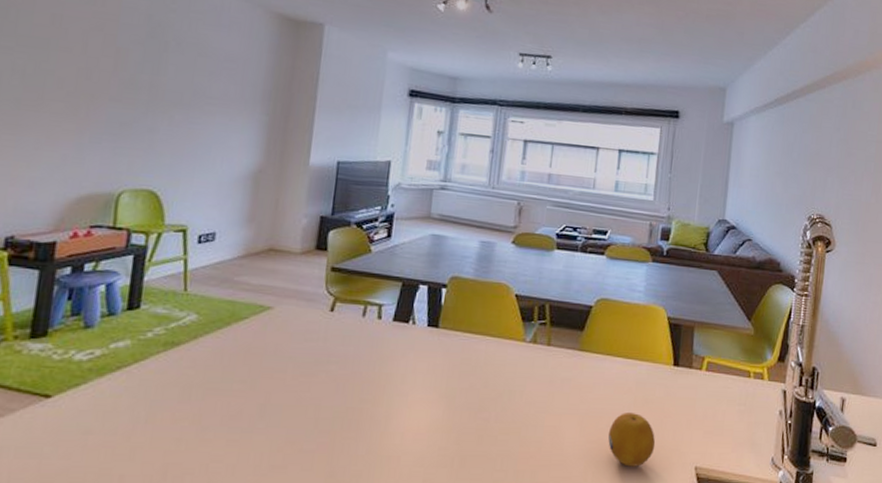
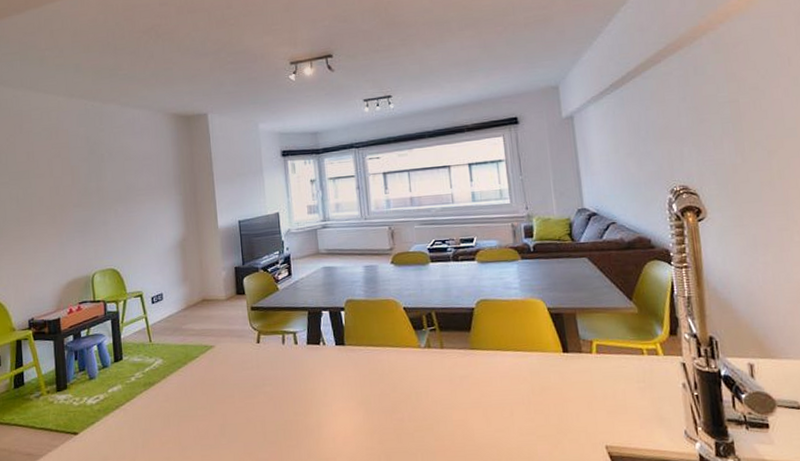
fruit: present [608,413,656,467] -> none [513,400,562,451]

